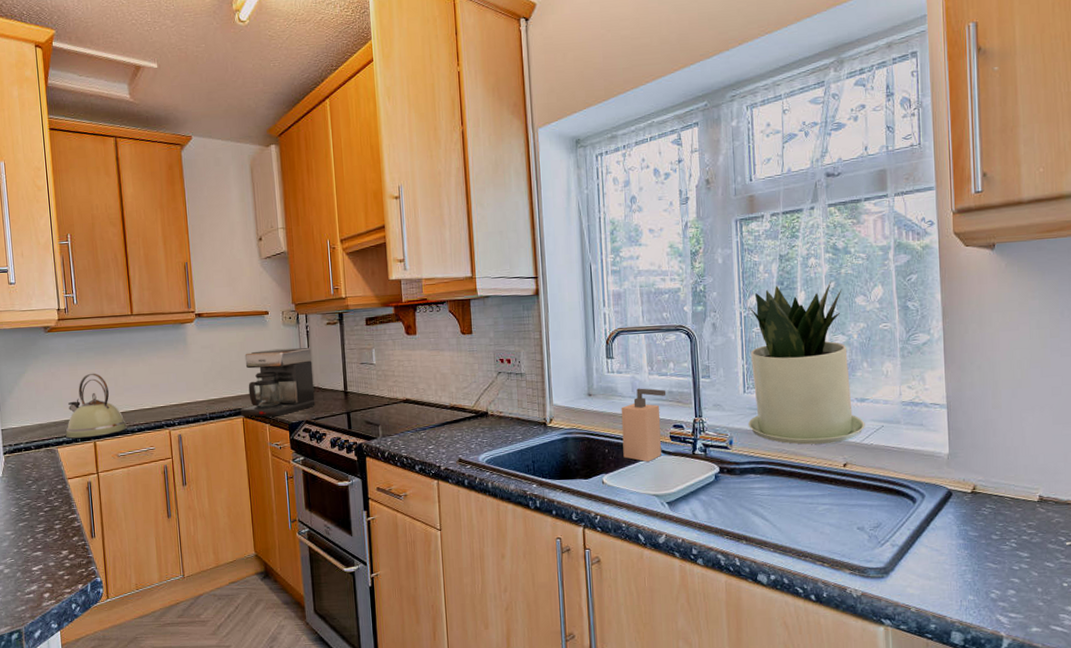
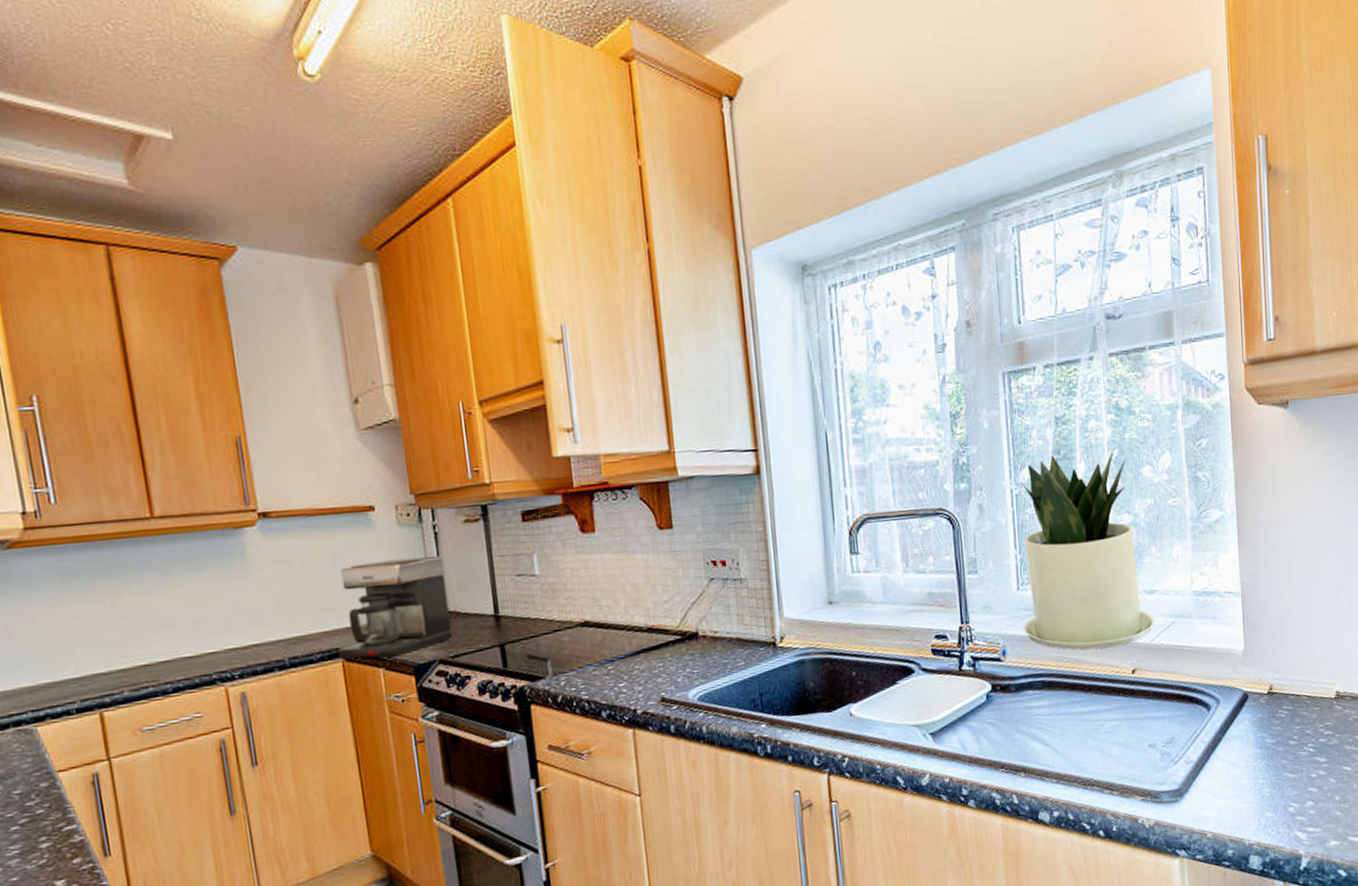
kettle: present [65,373,128,439] -> none [47,608,156,711]
soap dispenser: present [621,388,667,462] -> none [870,590,926,685]

